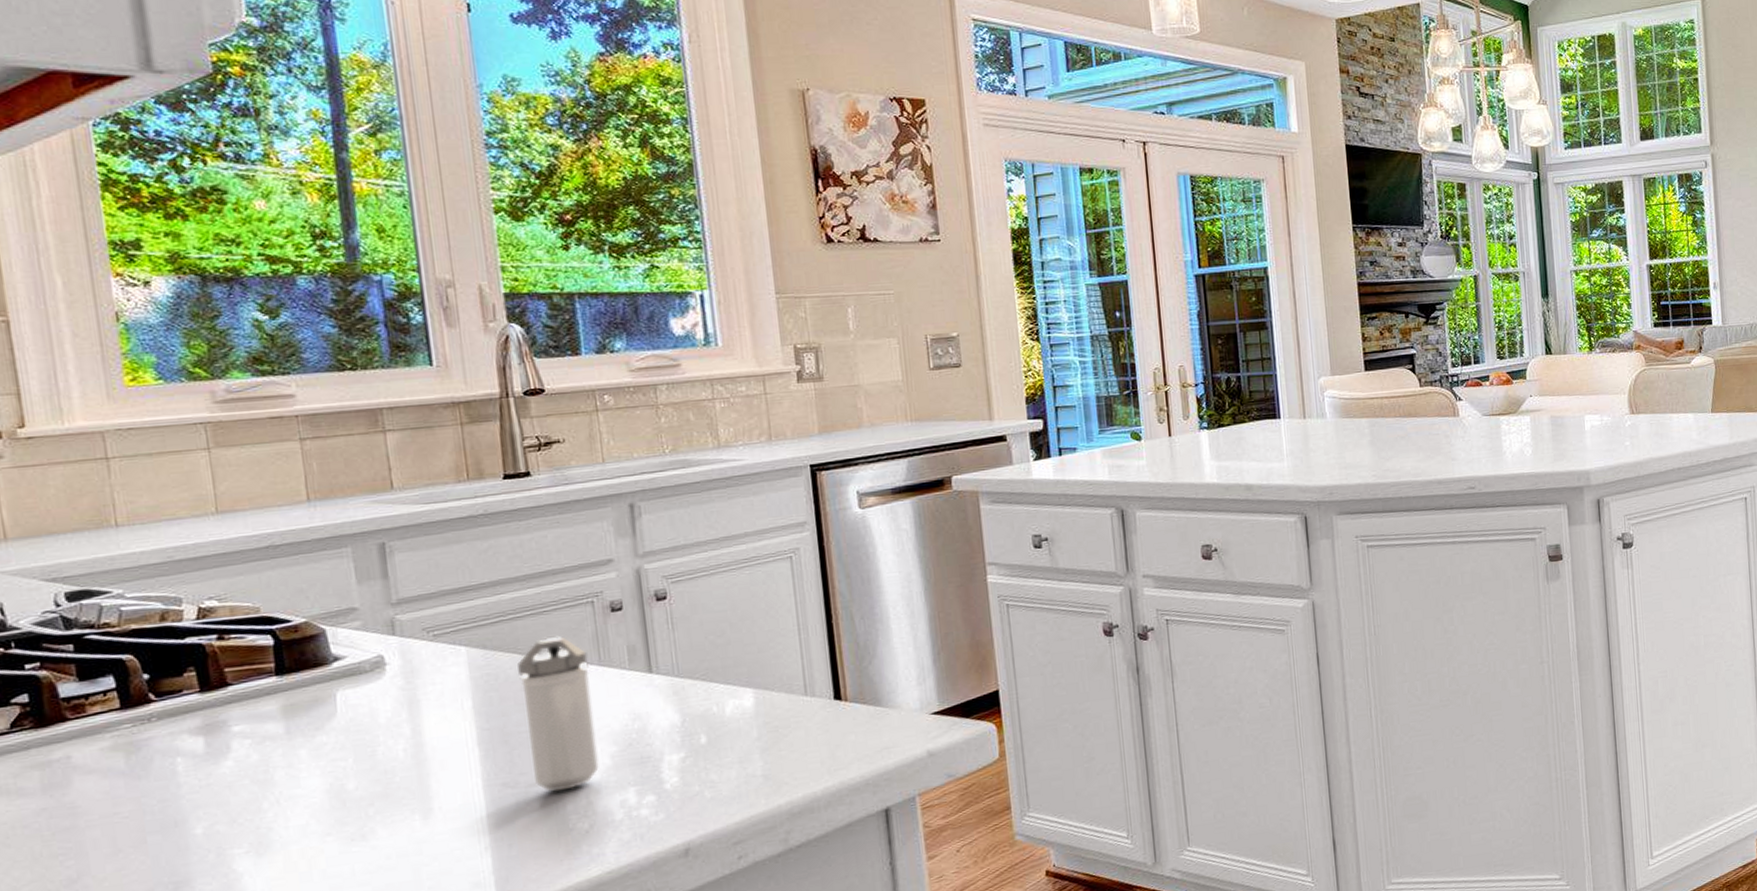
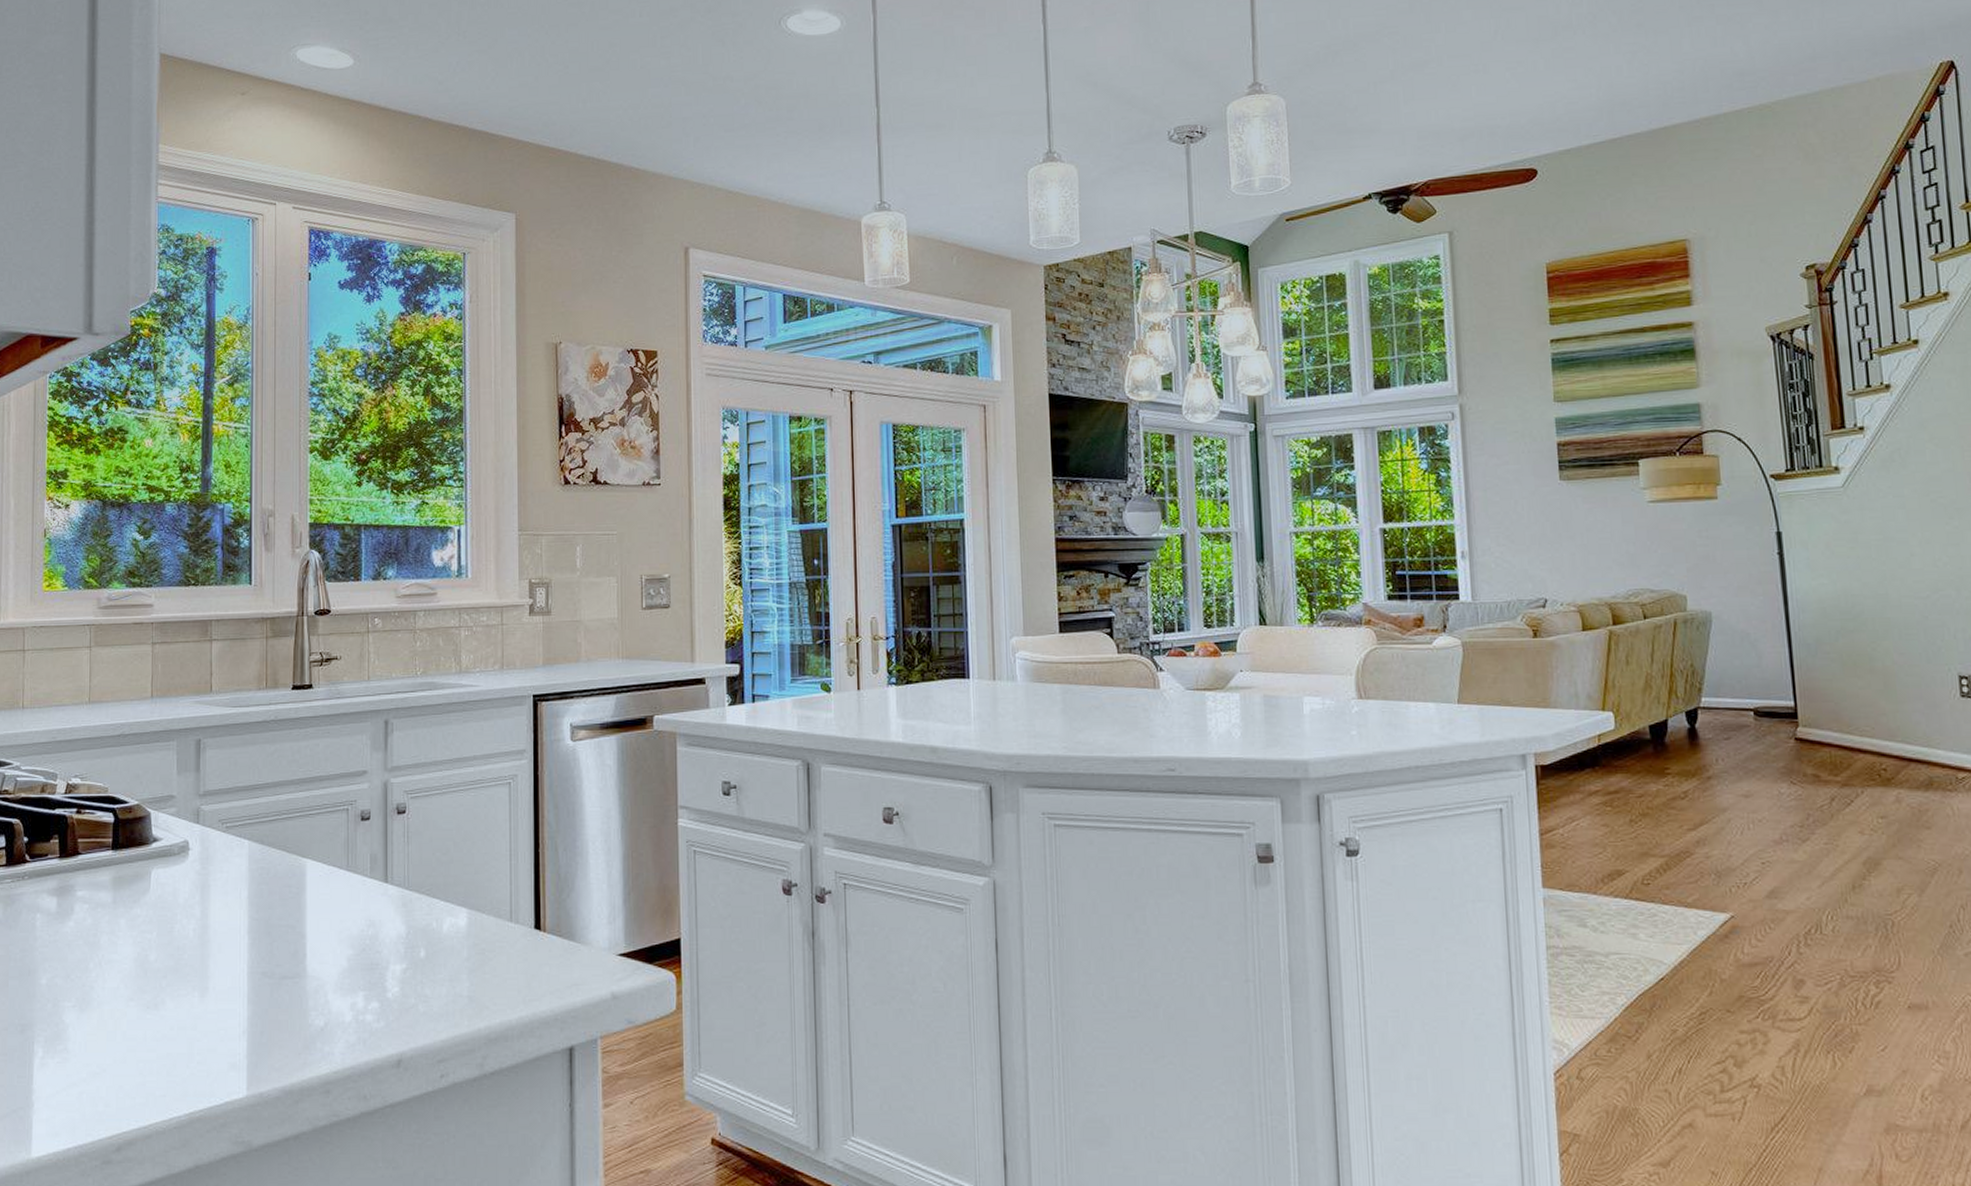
shaker: present [517,635,599,792] -> none [285,838,339,986]

